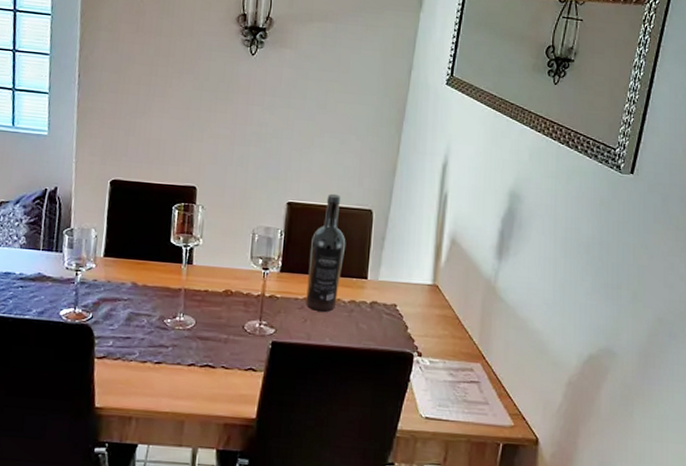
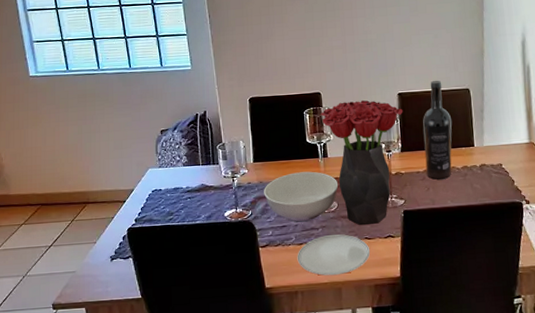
bowl: none [110,276,201,337] -> present [264,171,339,222]
plate: none [137,356,226,406] -> present [297,234,371,276]
bouquet: none [191,202,290,353] -> present [320,100,403,226]

